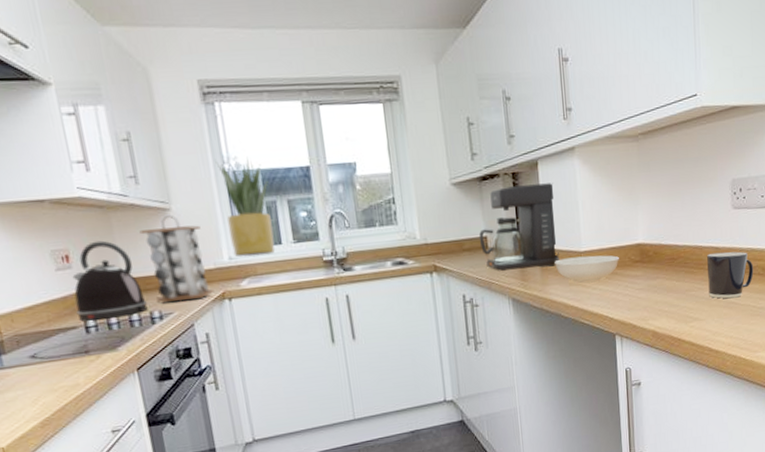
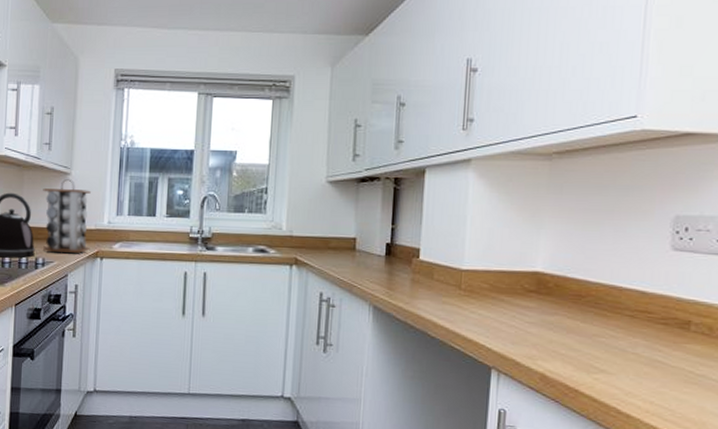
planter: present [215,156,275,258] -> none [112,136,155,224]
coffee maker: present [478,183,560,272] -> none [347,191,440,280]
bowl: present [555,255,619,284] -> none [428,273,509,306]
mug: present [706,251,754,299] -> none [625,297,696,357]

